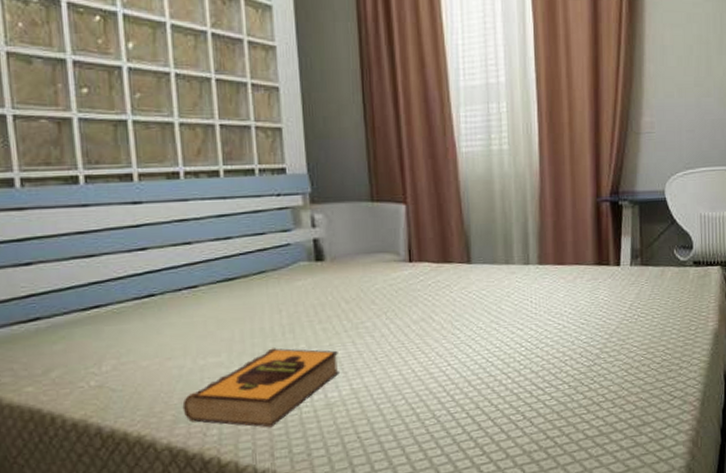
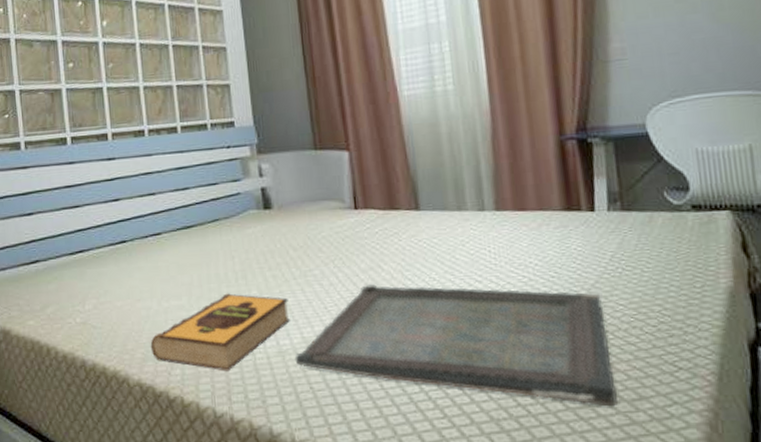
serving tray: none [343,333,627,433] -> present [295,283,618,407]

